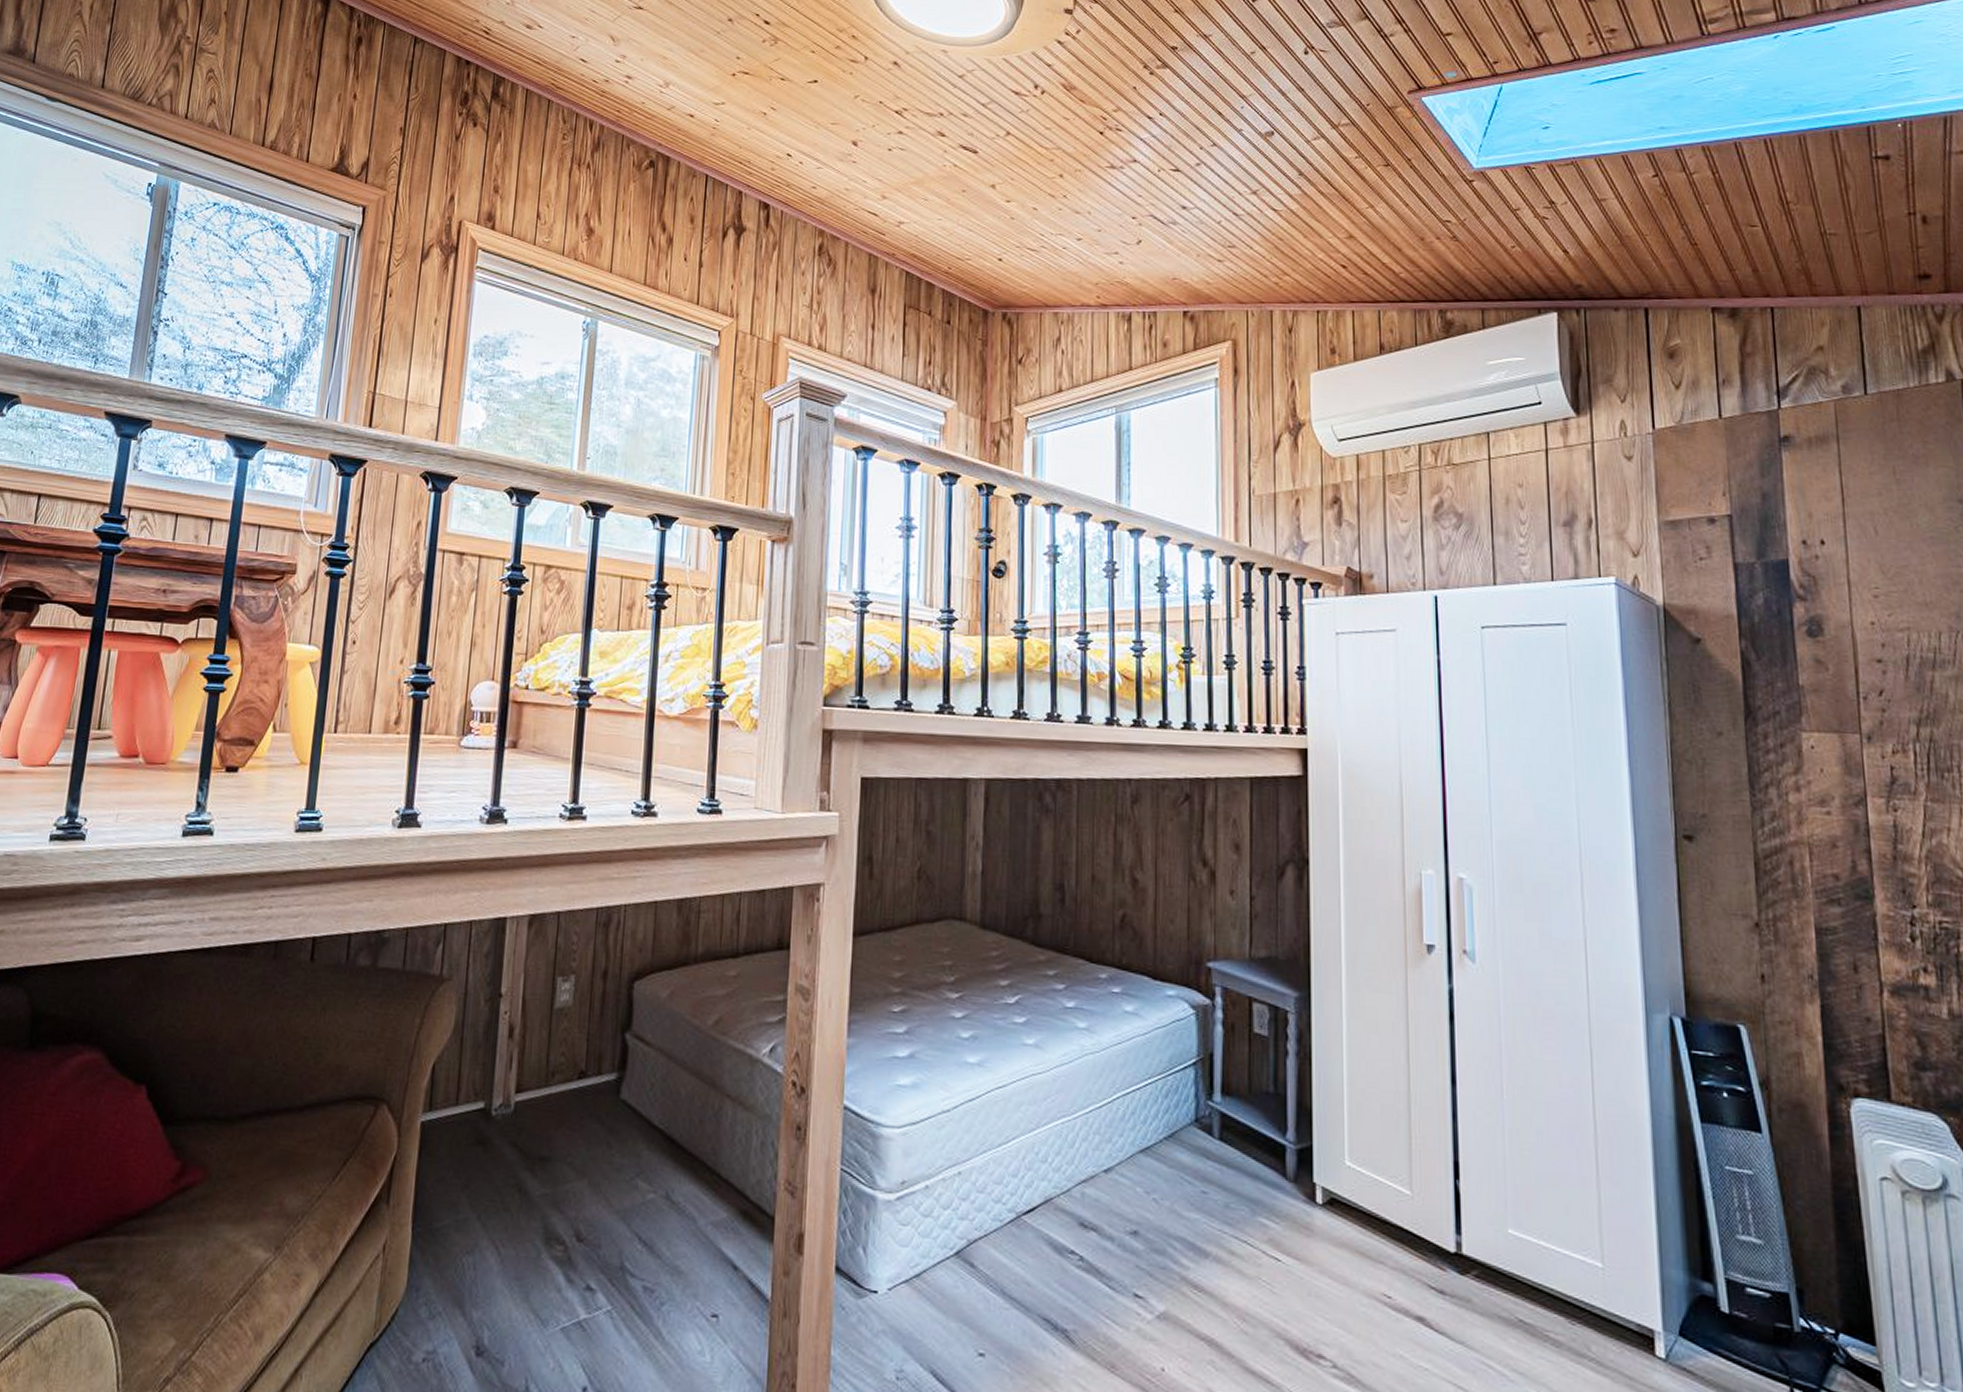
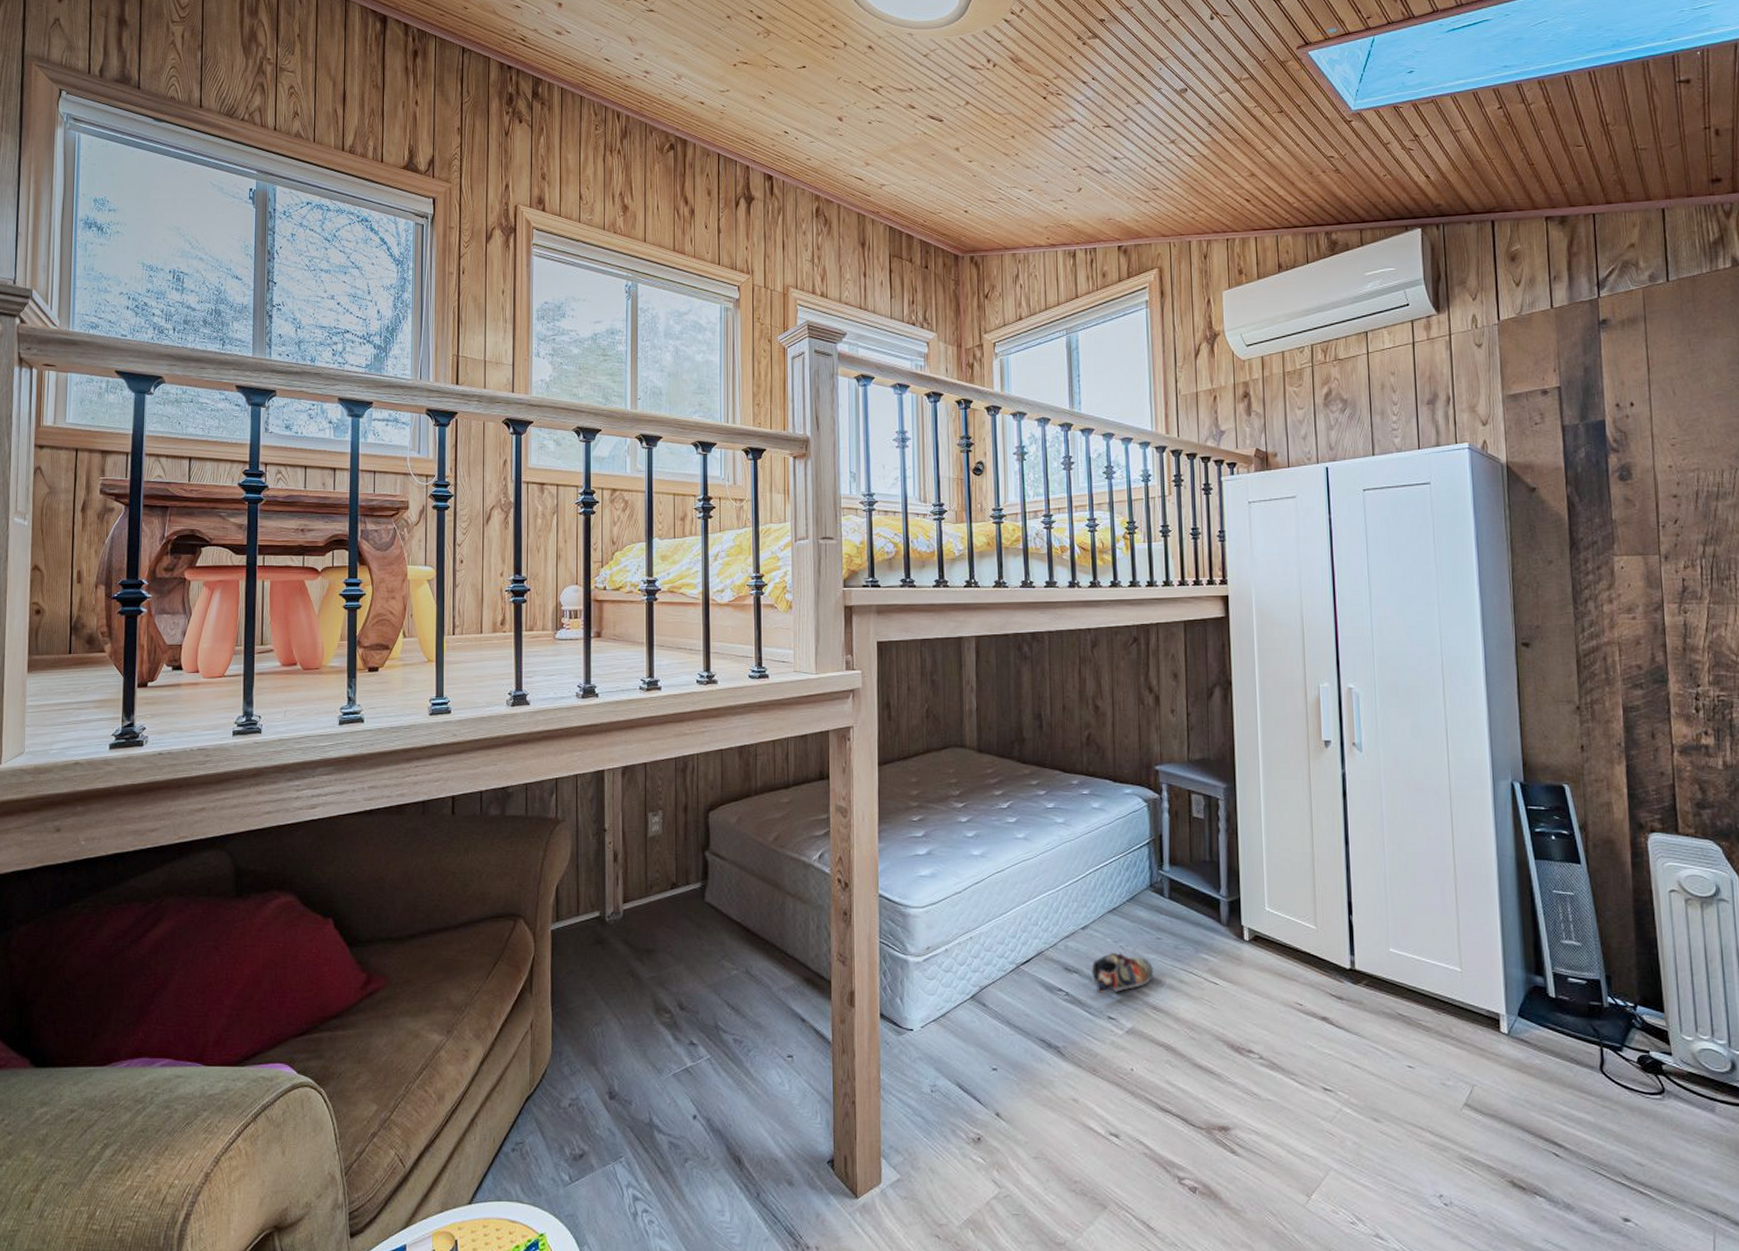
shoe: none [1114,1206,1196,1263] -> present [1091,952,1153,995]

